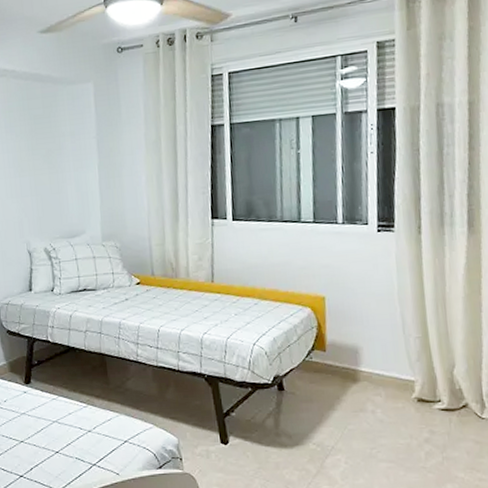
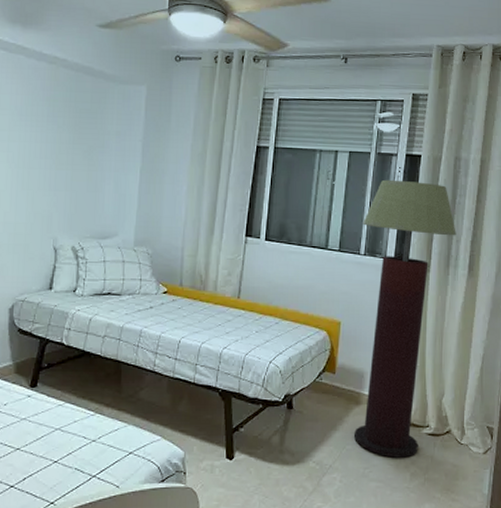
floor lamp: none [336,136,448,436] -> present [353,179,456,458]

